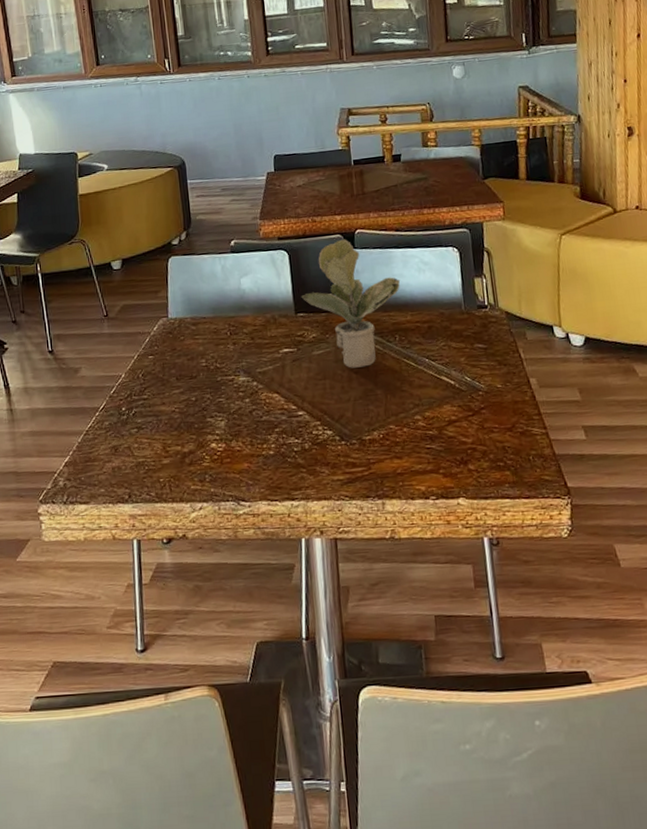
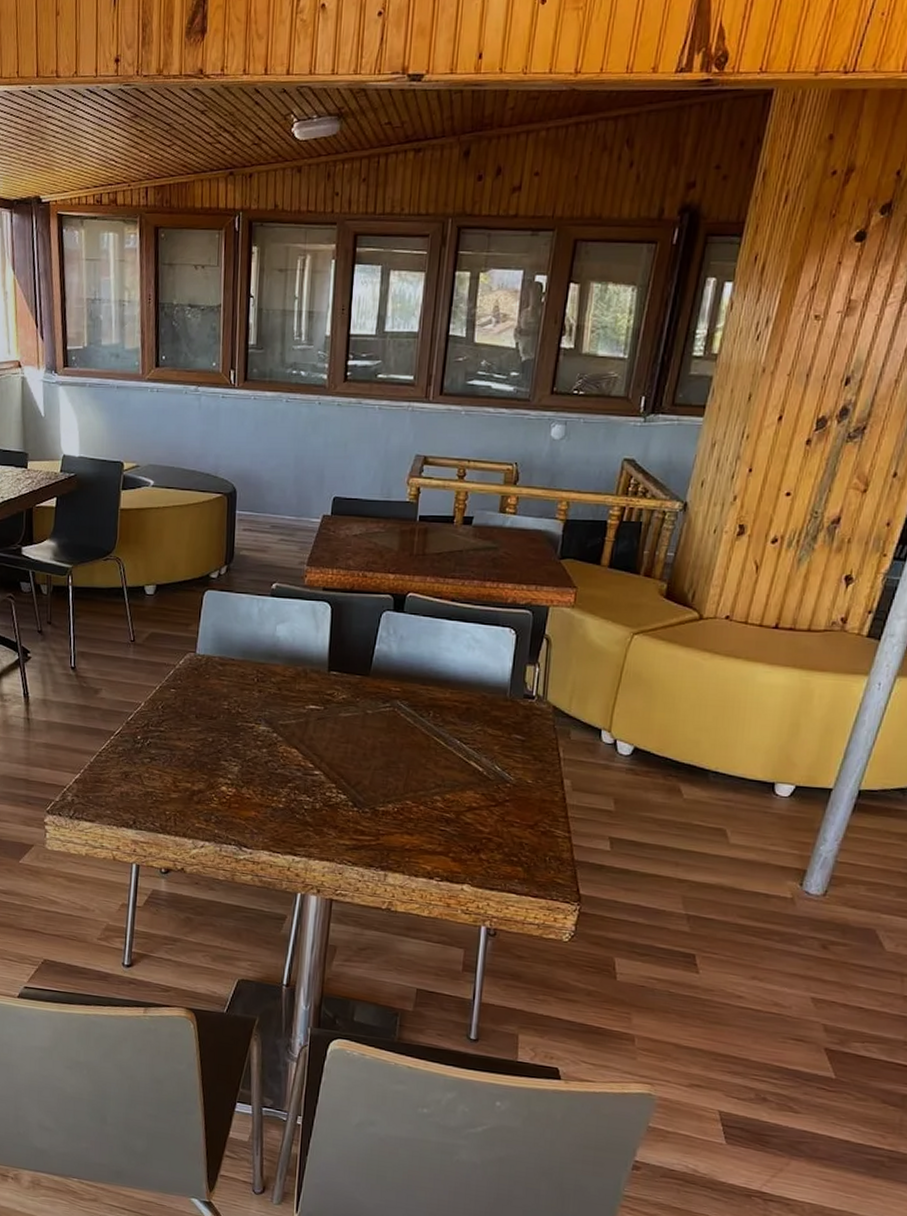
potted plant: present [301,239,401,368] -> none [337,600,446,738]

